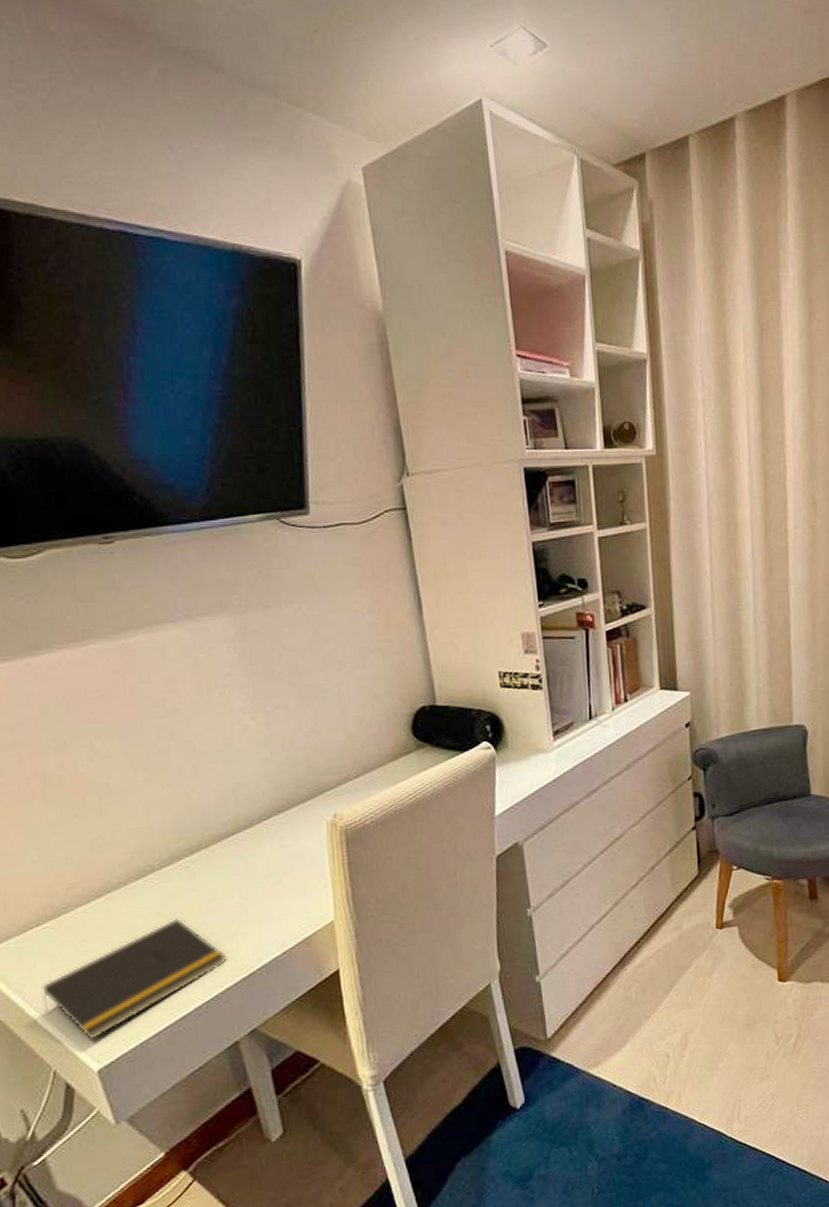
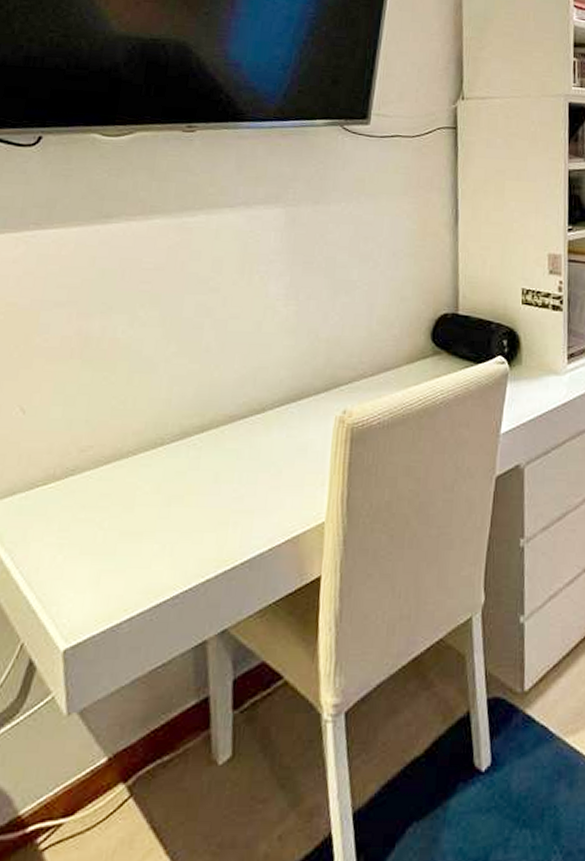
notepad: present [42,918,227,1041] -> none [29,496,214,616]

